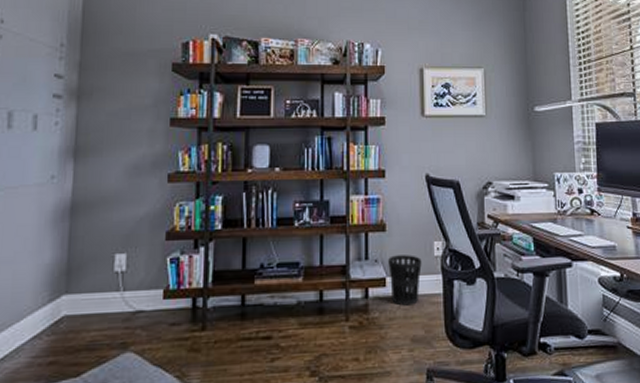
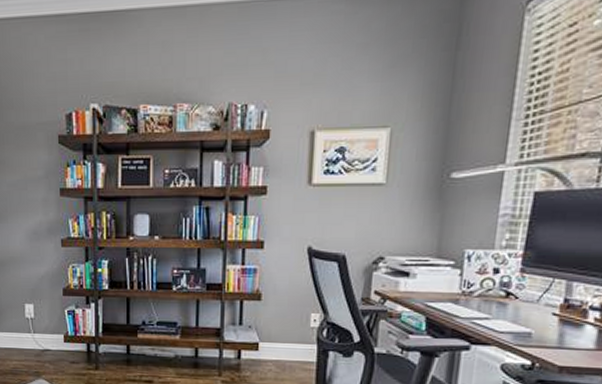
wastebasket: present [388,255,422,306] -> none [262,323,297,370]

